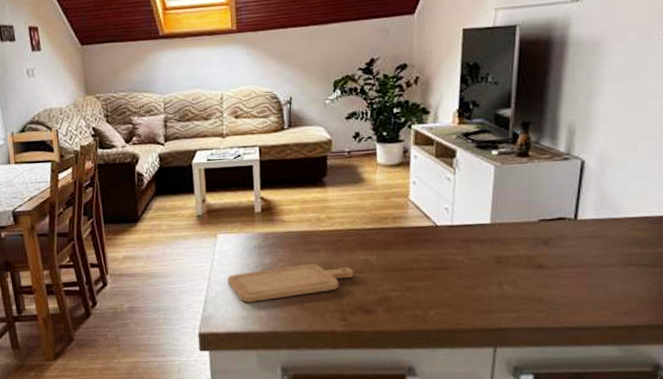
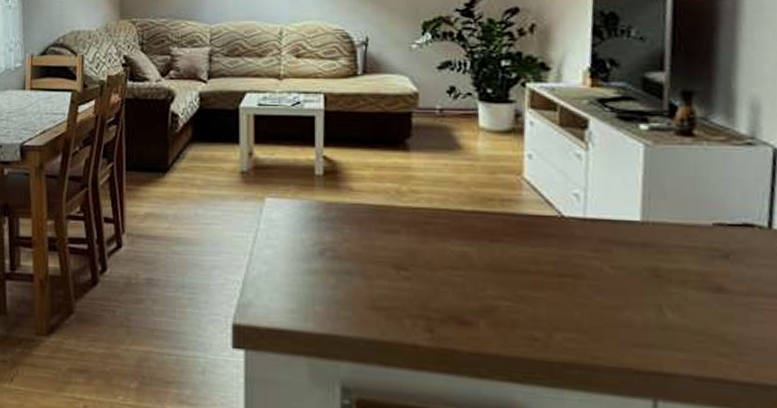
chopping board: present [226,264,354,303] -> none [273,248,445,293]

